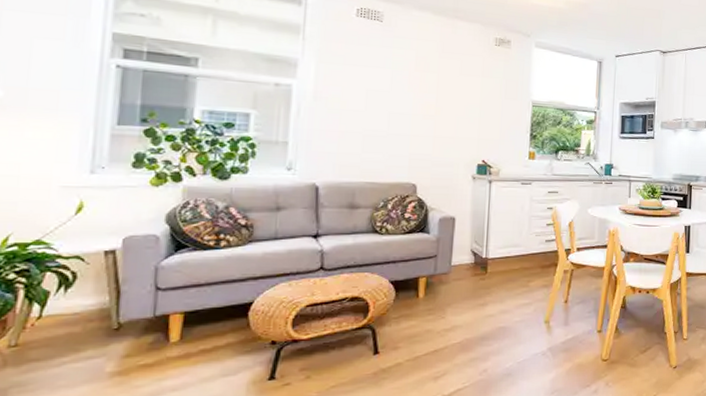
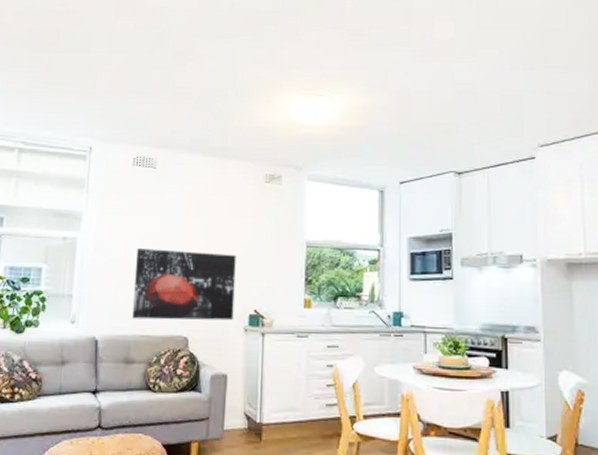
wall art: none [356,99,466,170] -> present [131,249,236,321]

